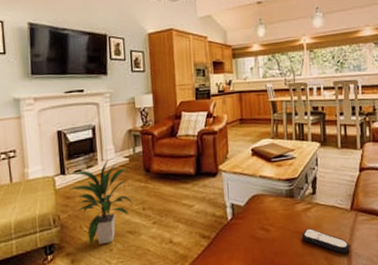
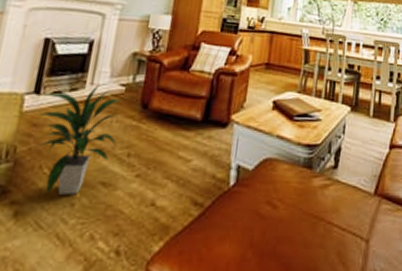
remote control: present [302,228,350,254] -> none [314,211,368,250]

